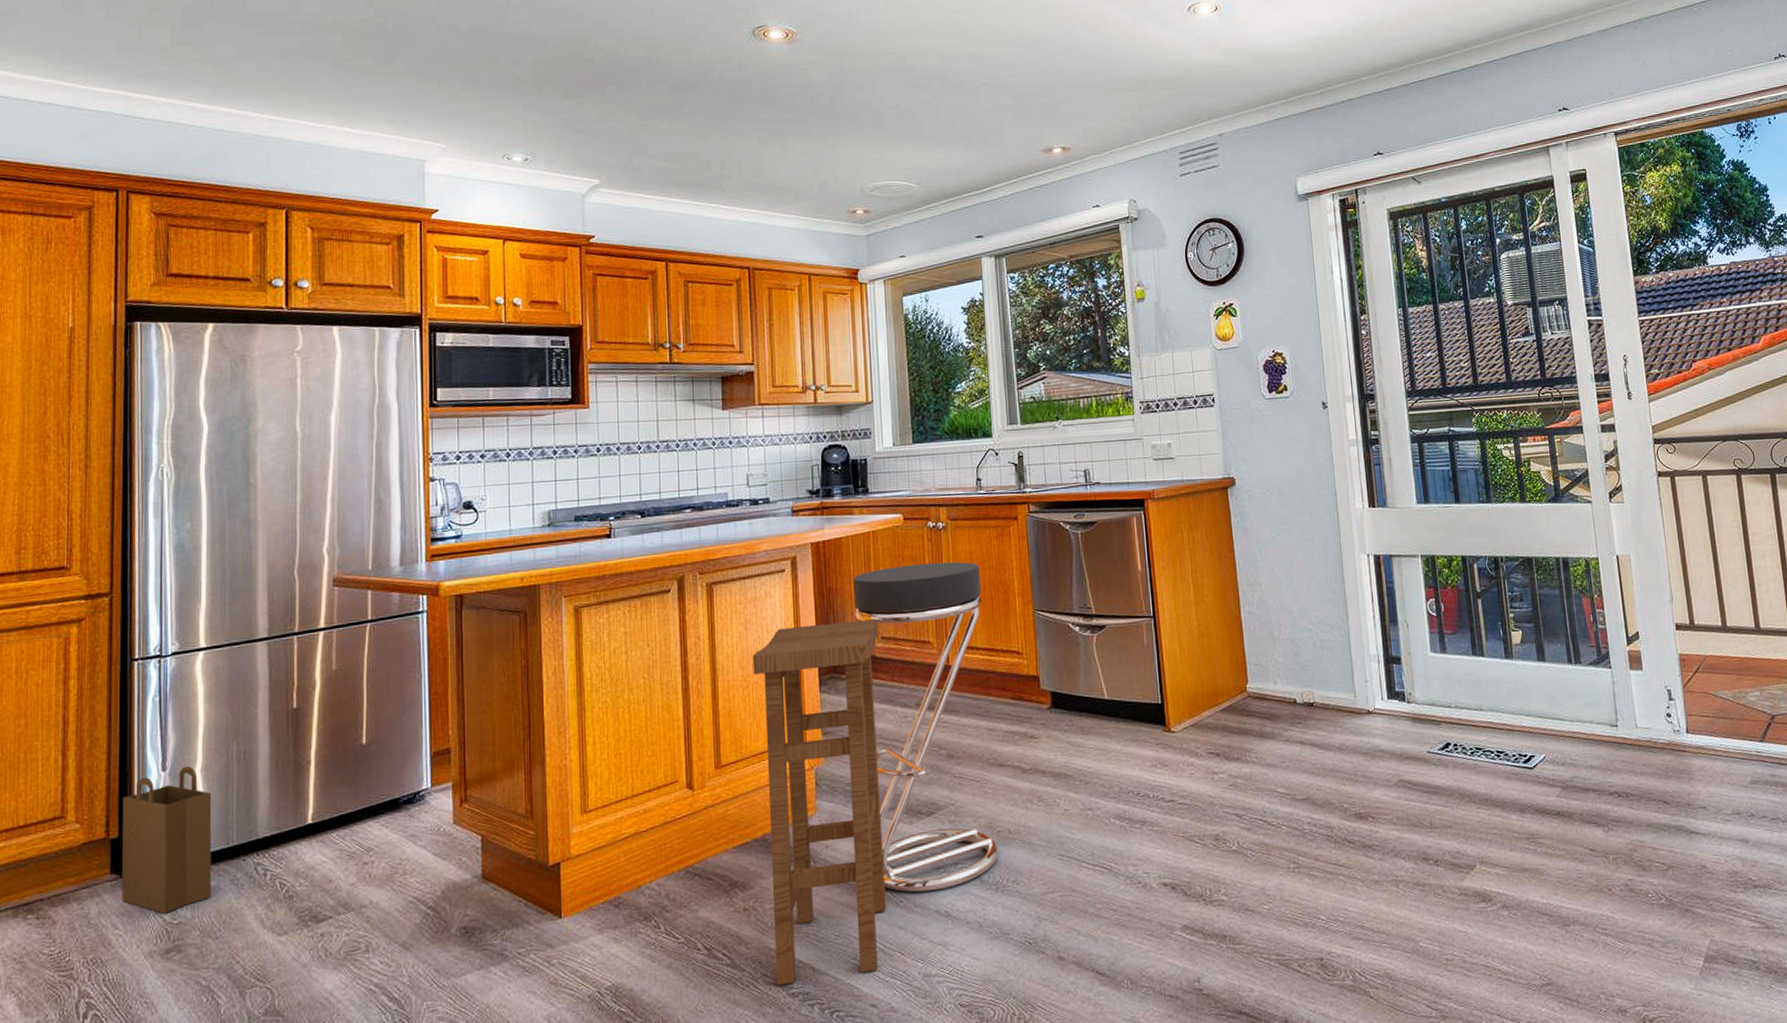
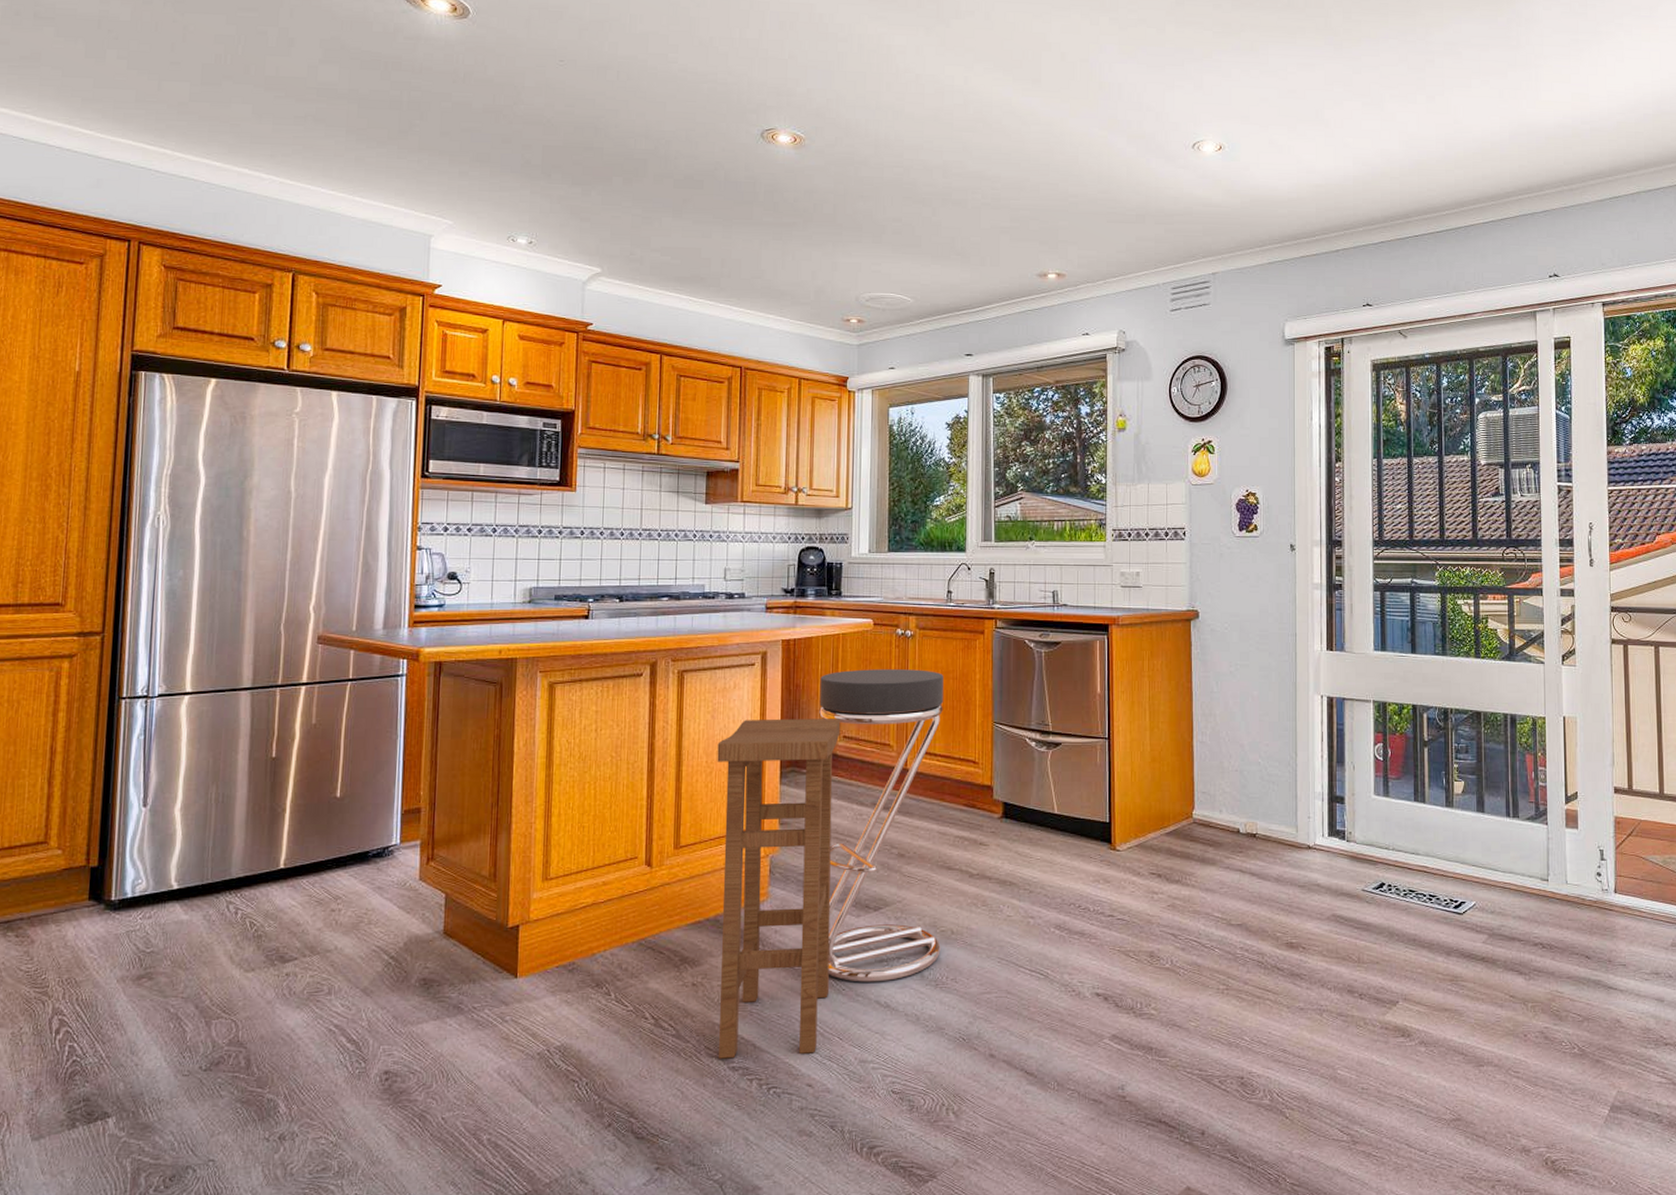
shopping bag: present [122,766,212,915] -> none [98,805,190,943]

